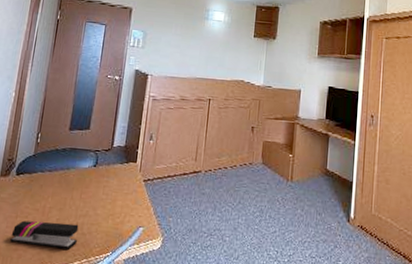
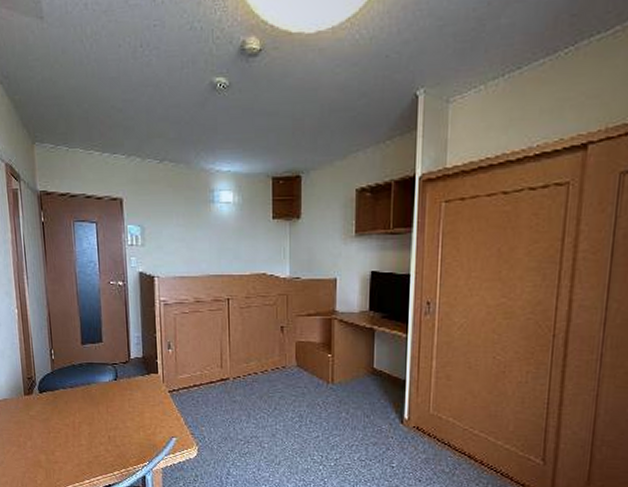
stapler: present [10,220,79,249] -> none [48,436,114,461]

